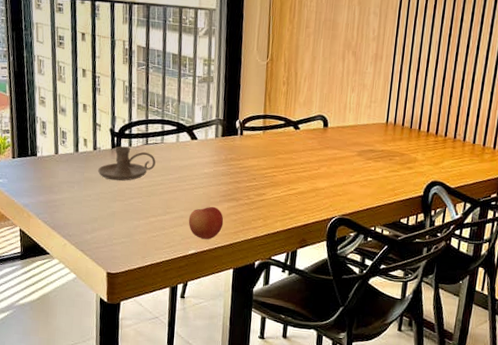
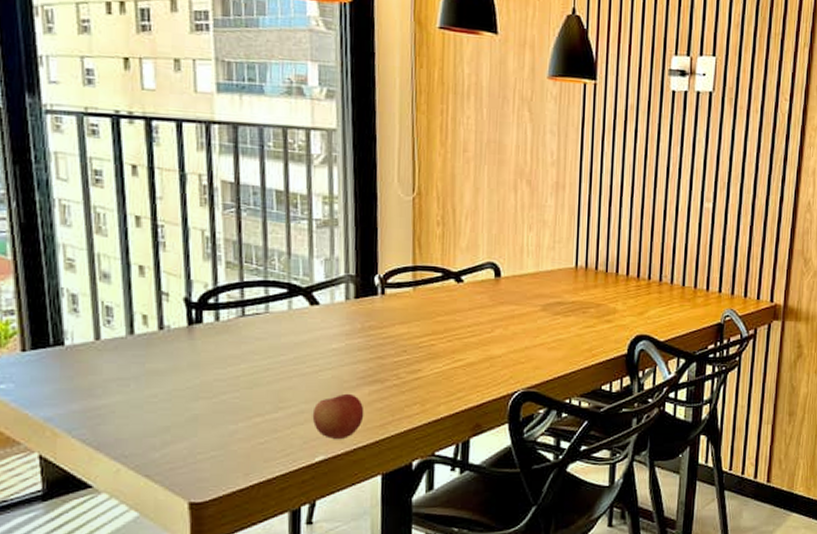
candle holder: present [97,146,156,181] -> none [166,321,258,371]

